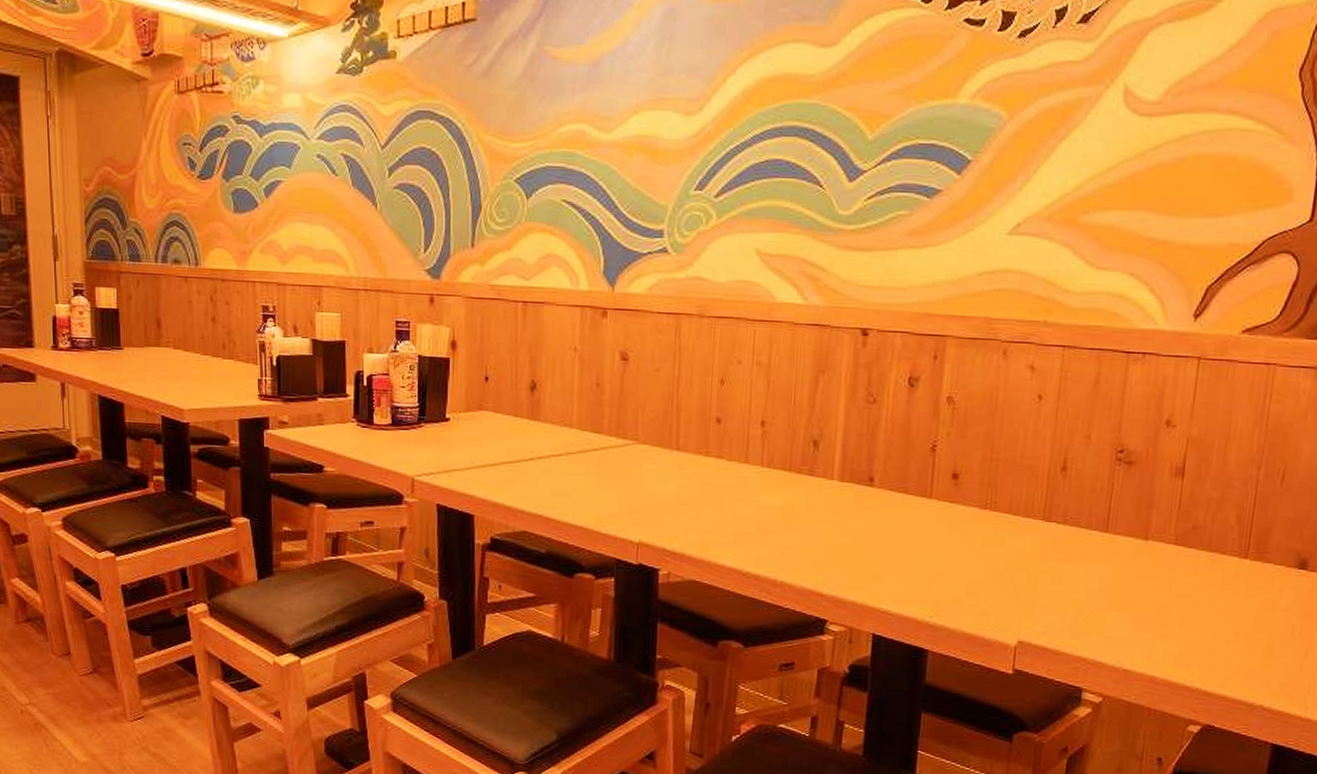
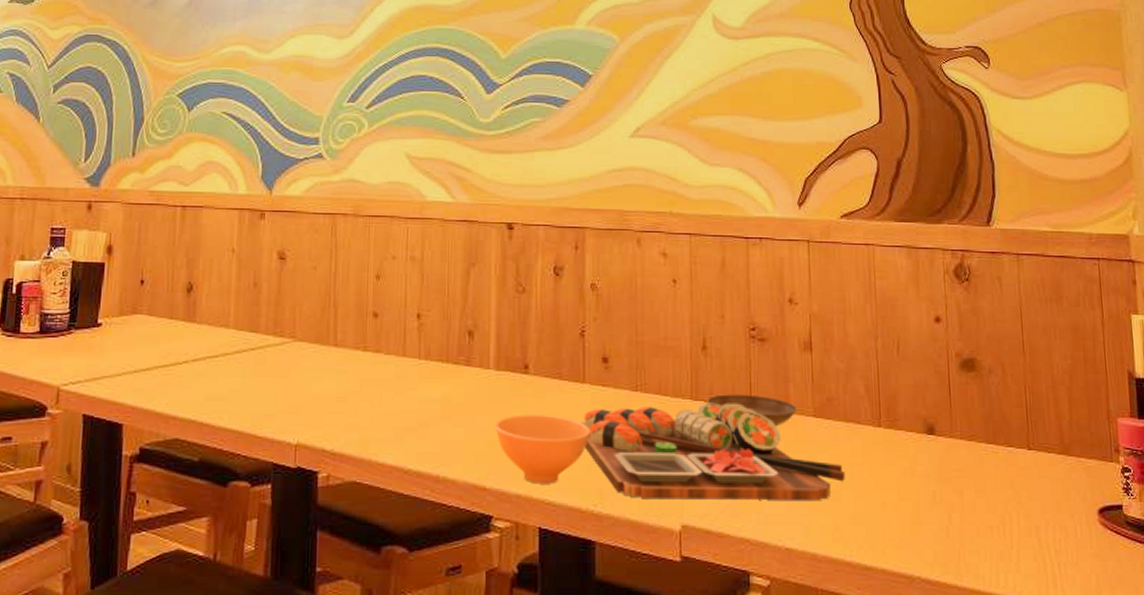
bowl: none [835,526,934,594] -> present [494,414,591,484]
sushi: none [924,524,1199,626] -> present [581,403,845,500]
saucer: none [1060,516,1158,552] -> present [707,394,798,427]

